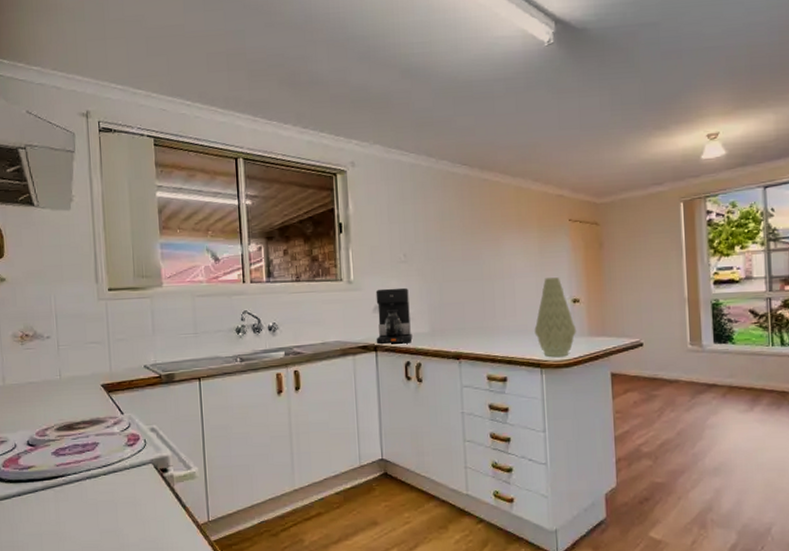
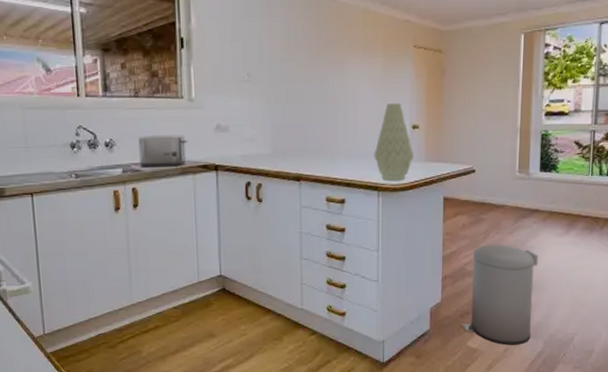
toaster: none [299,316,347,350] -> present [138,135,187,168]
coffee maker: present [375,287,413,345] -> none [217,107,254,164]
pedal bin: none [640,422,722,536] -> present [461,244,538,345]

